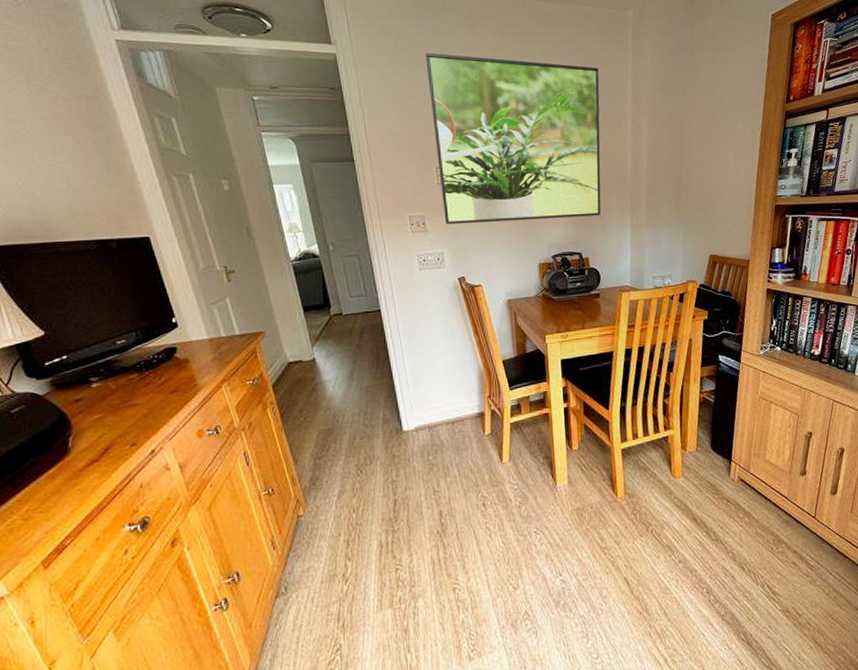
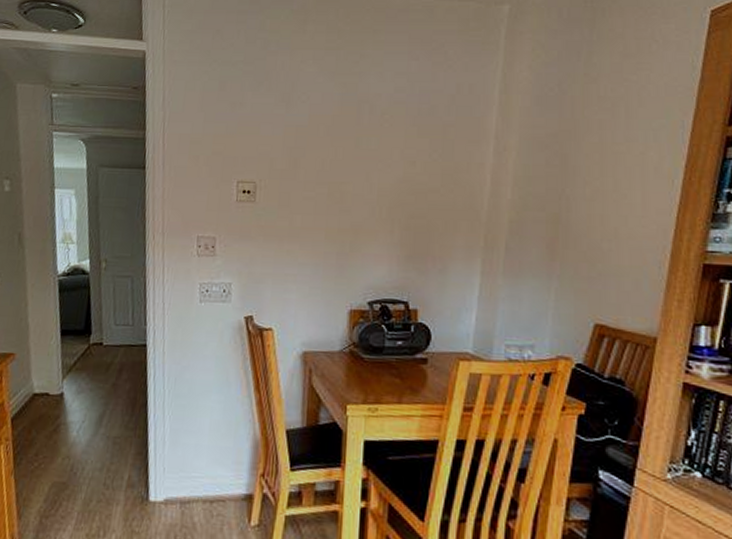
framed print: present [425,52,601,225] -> none [238,51,456,257]

